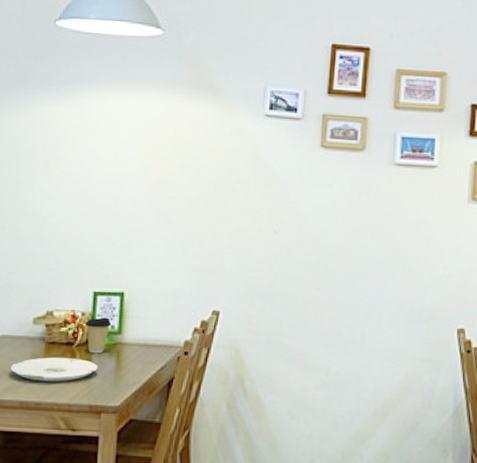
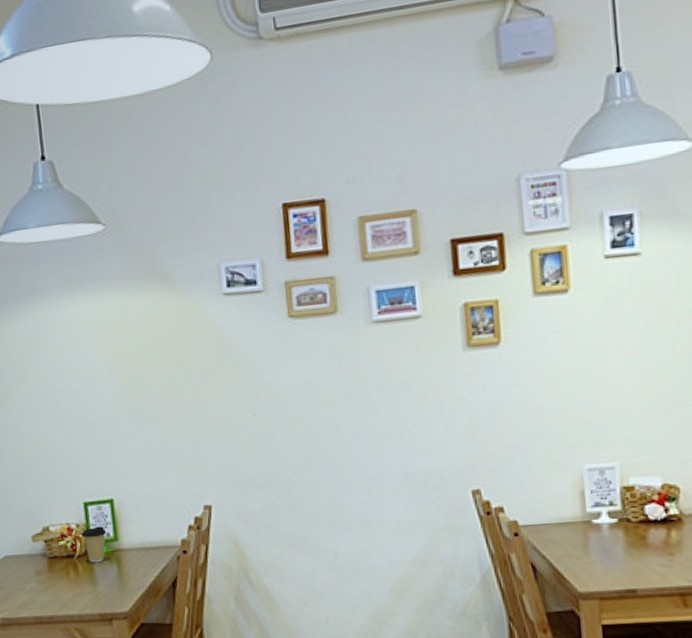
plate: present [11,357,98,382] -> none [20,569,102,596]

